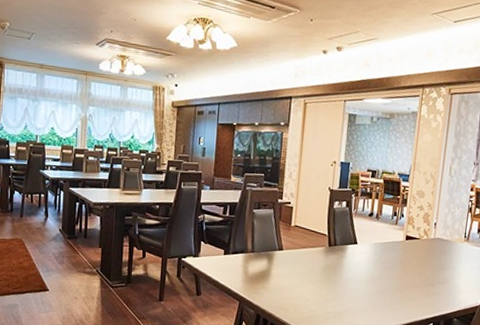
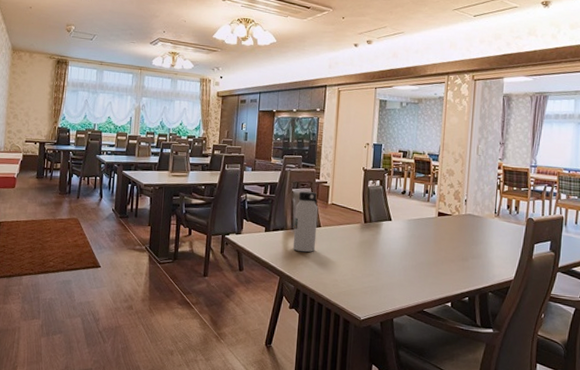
water bottle: none [253,212,281,276] -> present [292,191,319,252]

